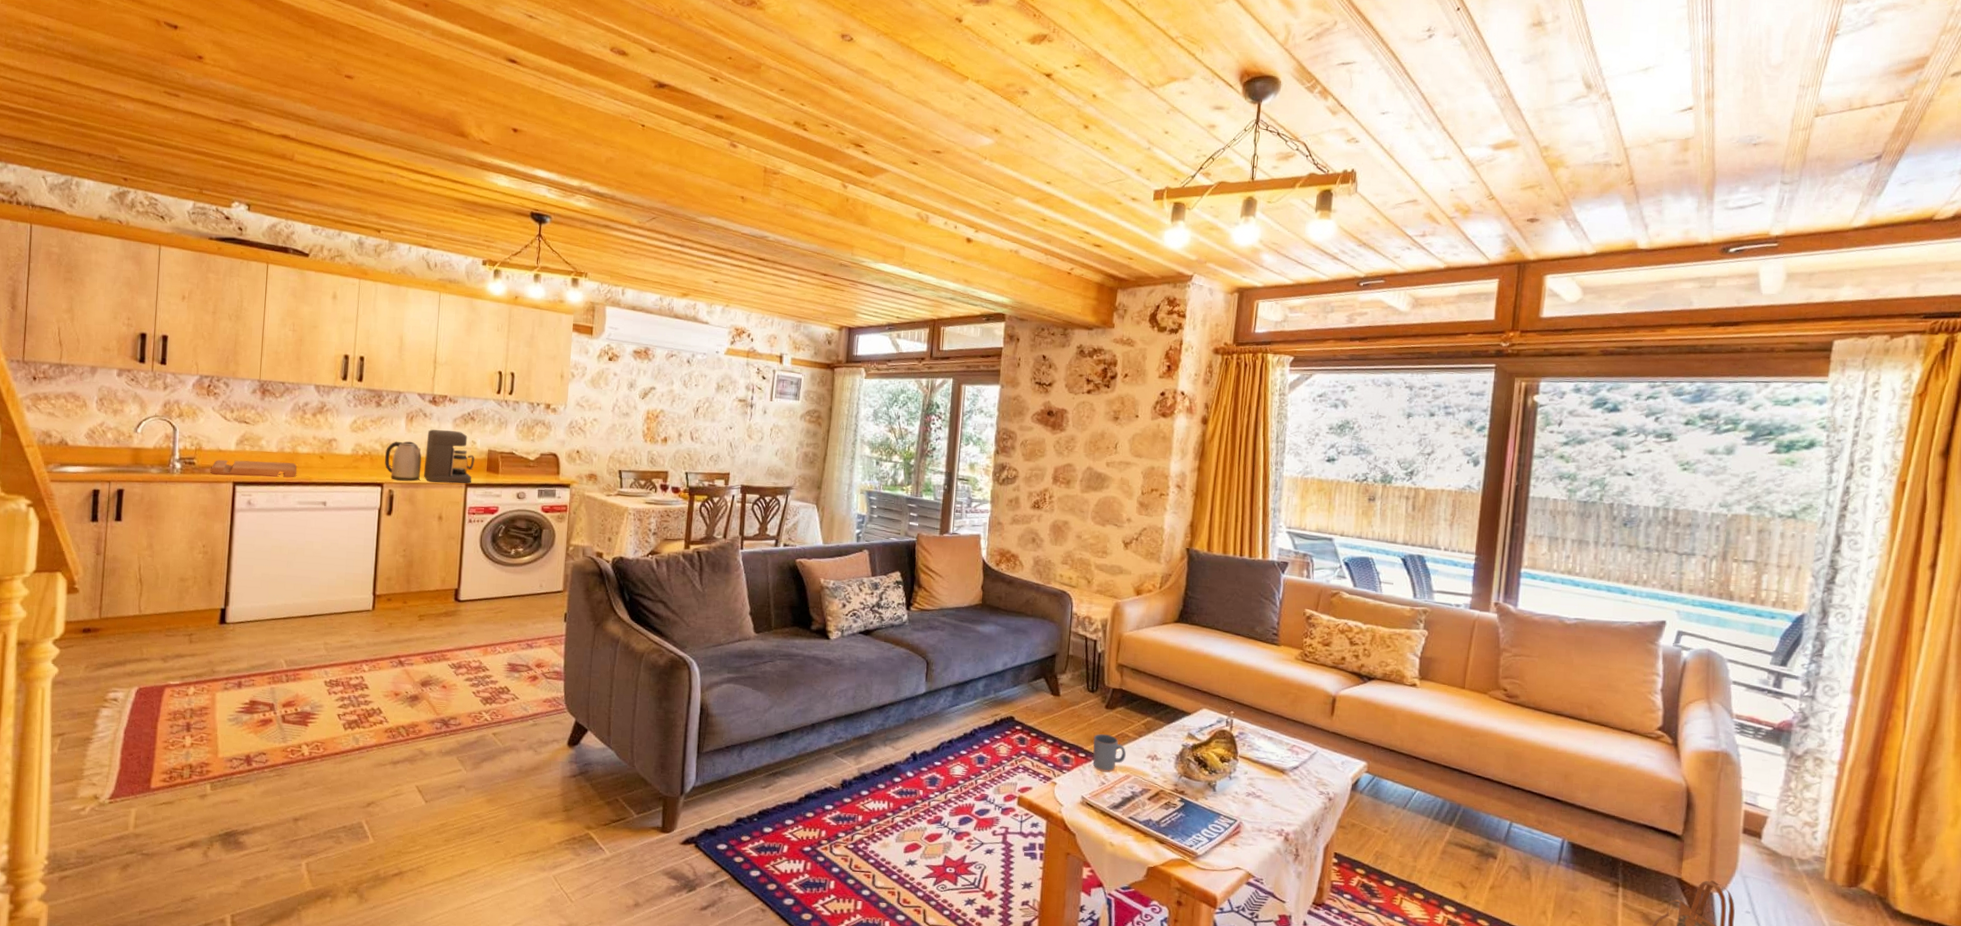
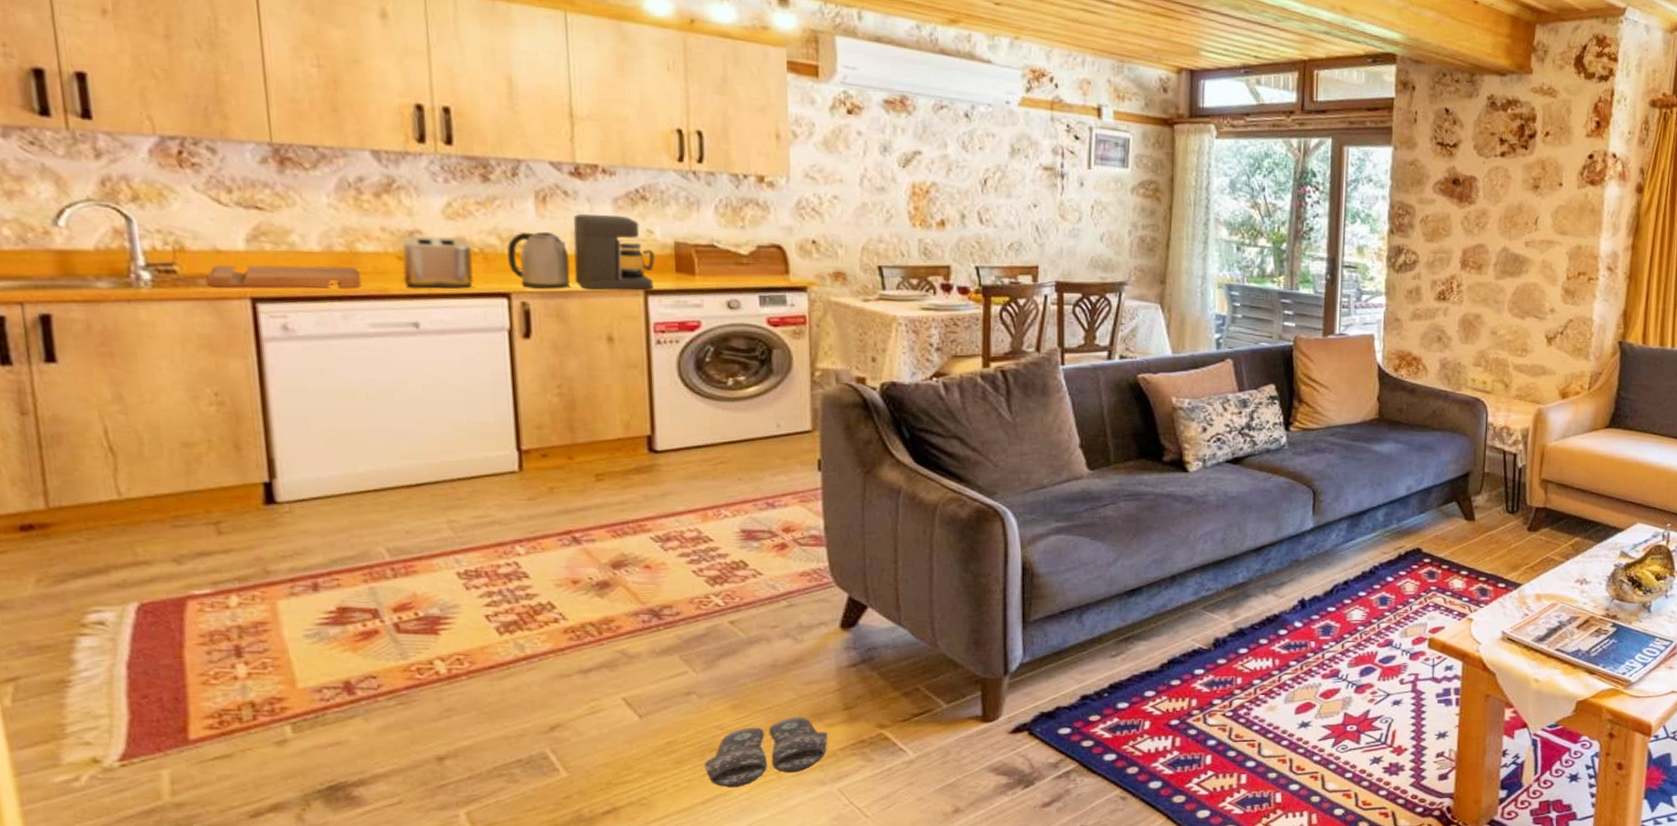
toaster: none [321,442,365,480] -> present [400,235,473,290]
slippers: none [464,813,551,866] -> present [705,717,828,788]
mug: present [1092,733,1126,772] -> none [1514,559,1552,601]

